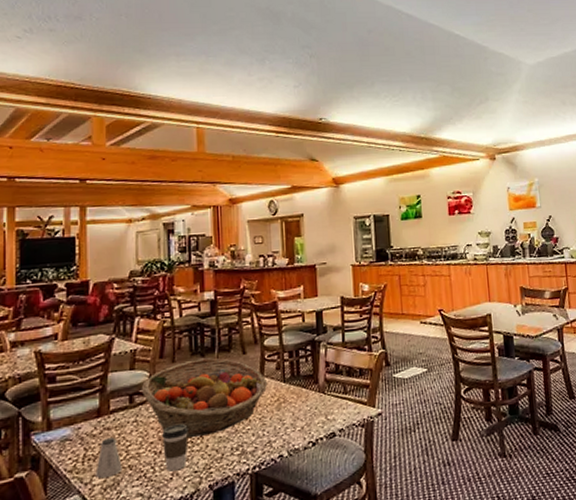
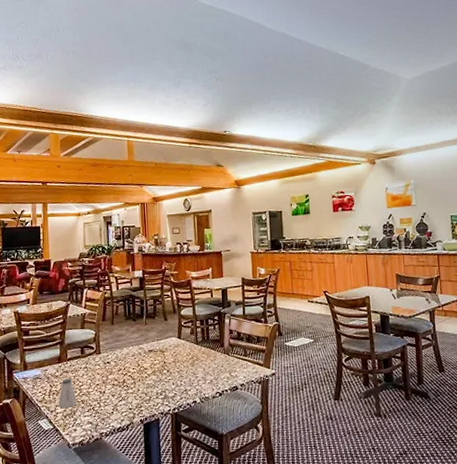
fruit basket: present [141,357,268,438] -> none [89,322,184,382]
coffee cup: present [162,423,189,472] -> none [105,371,125,407]

